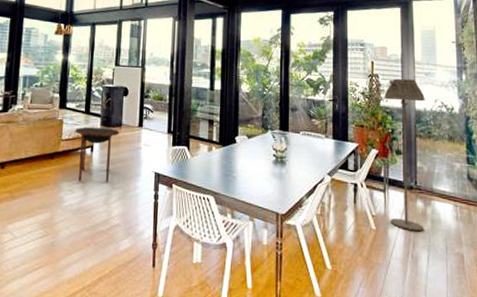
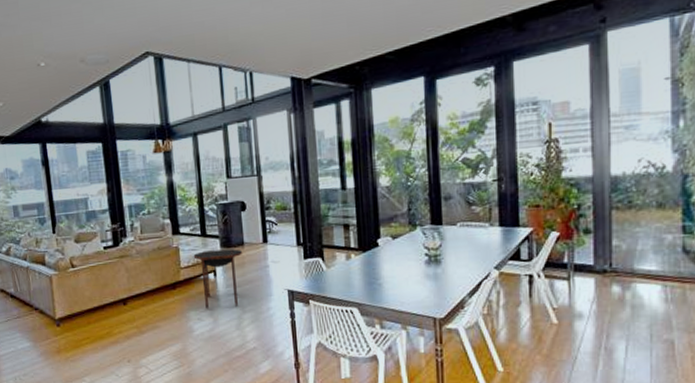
floor lamp: present [384,78,425,232] -> none [567,137,624,321]

